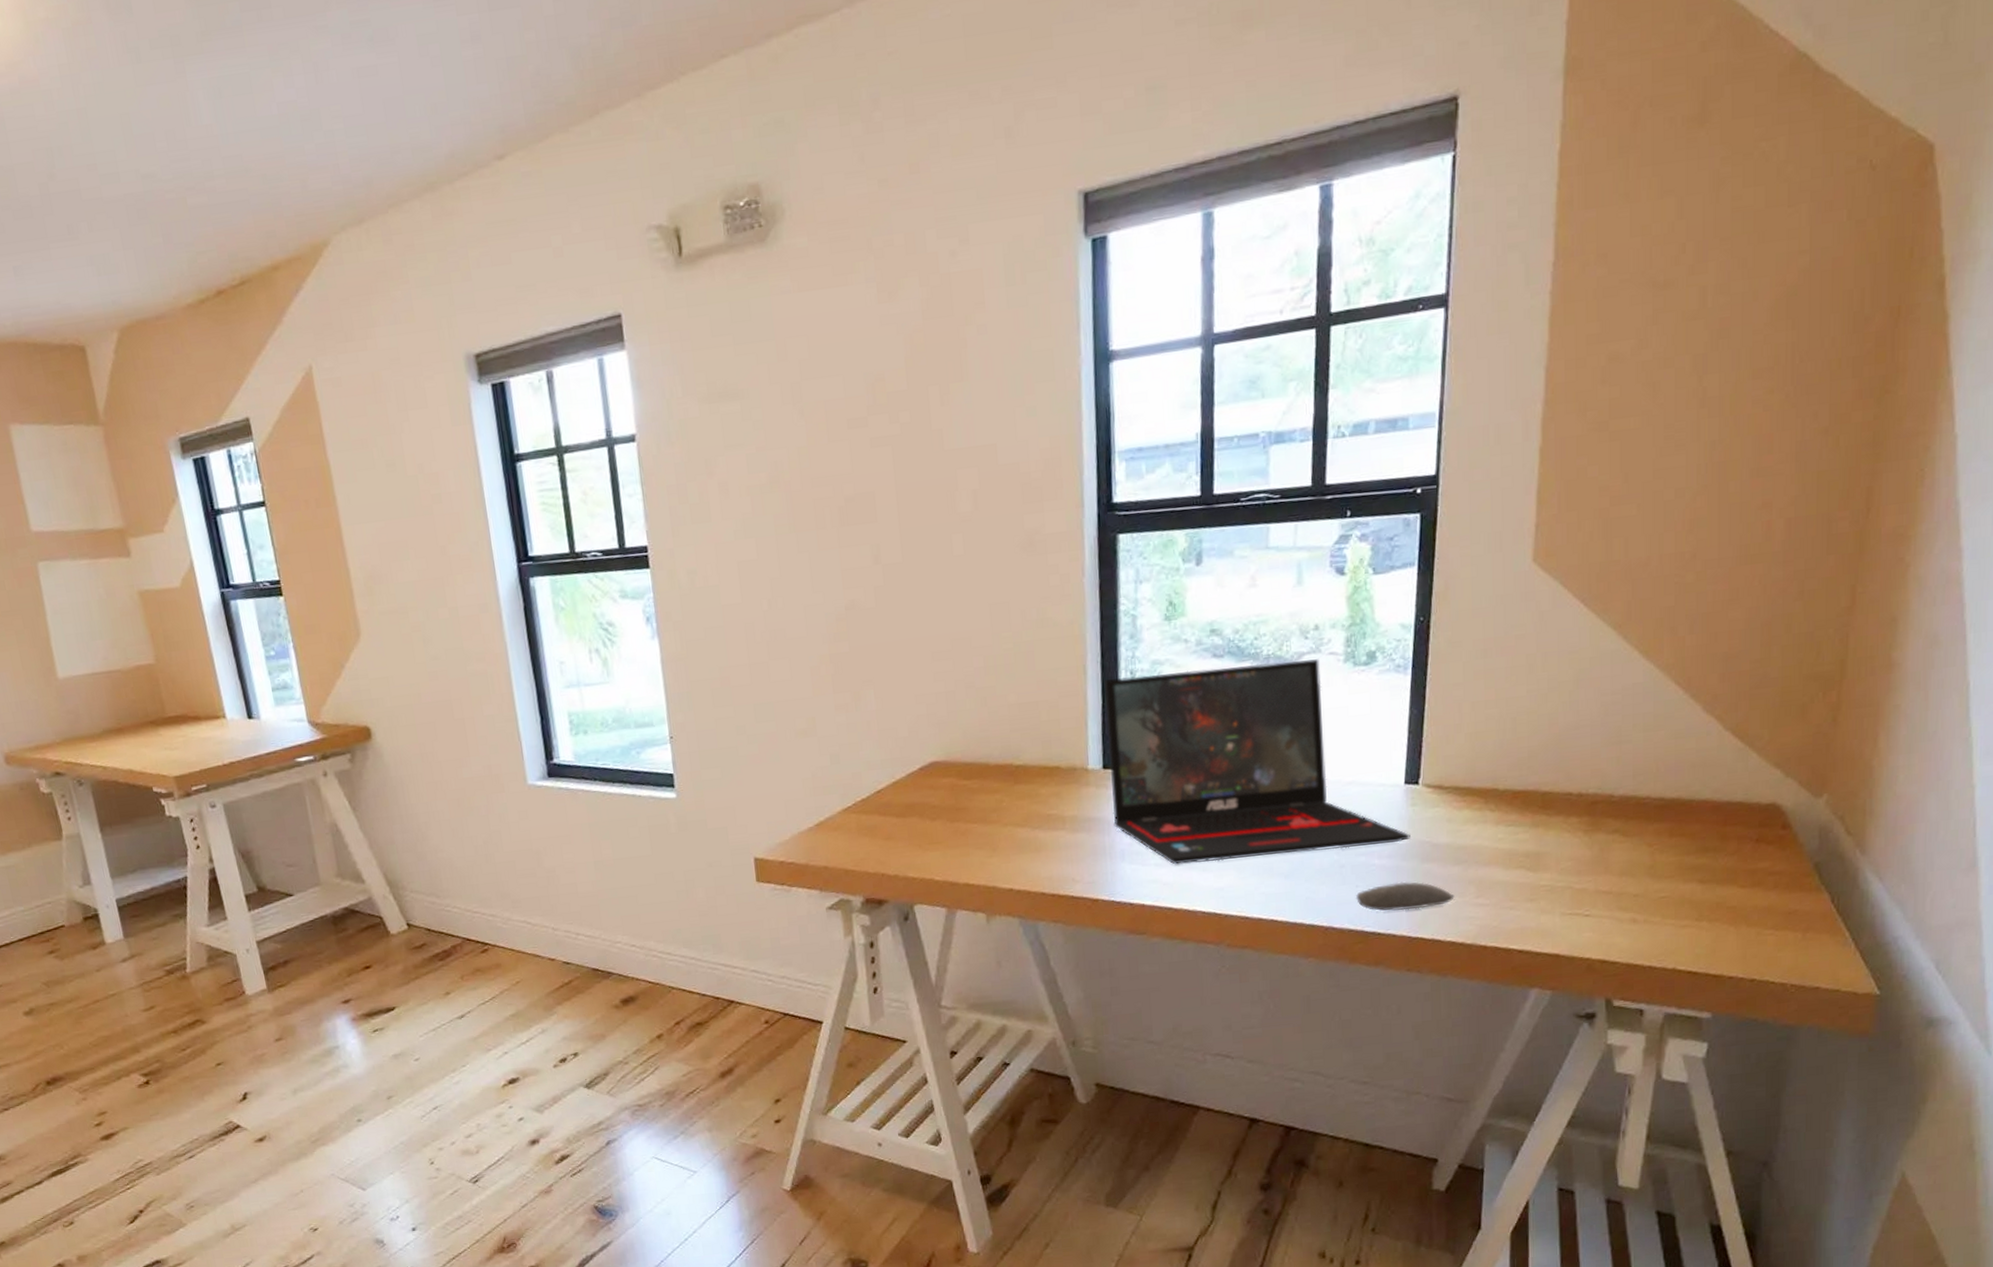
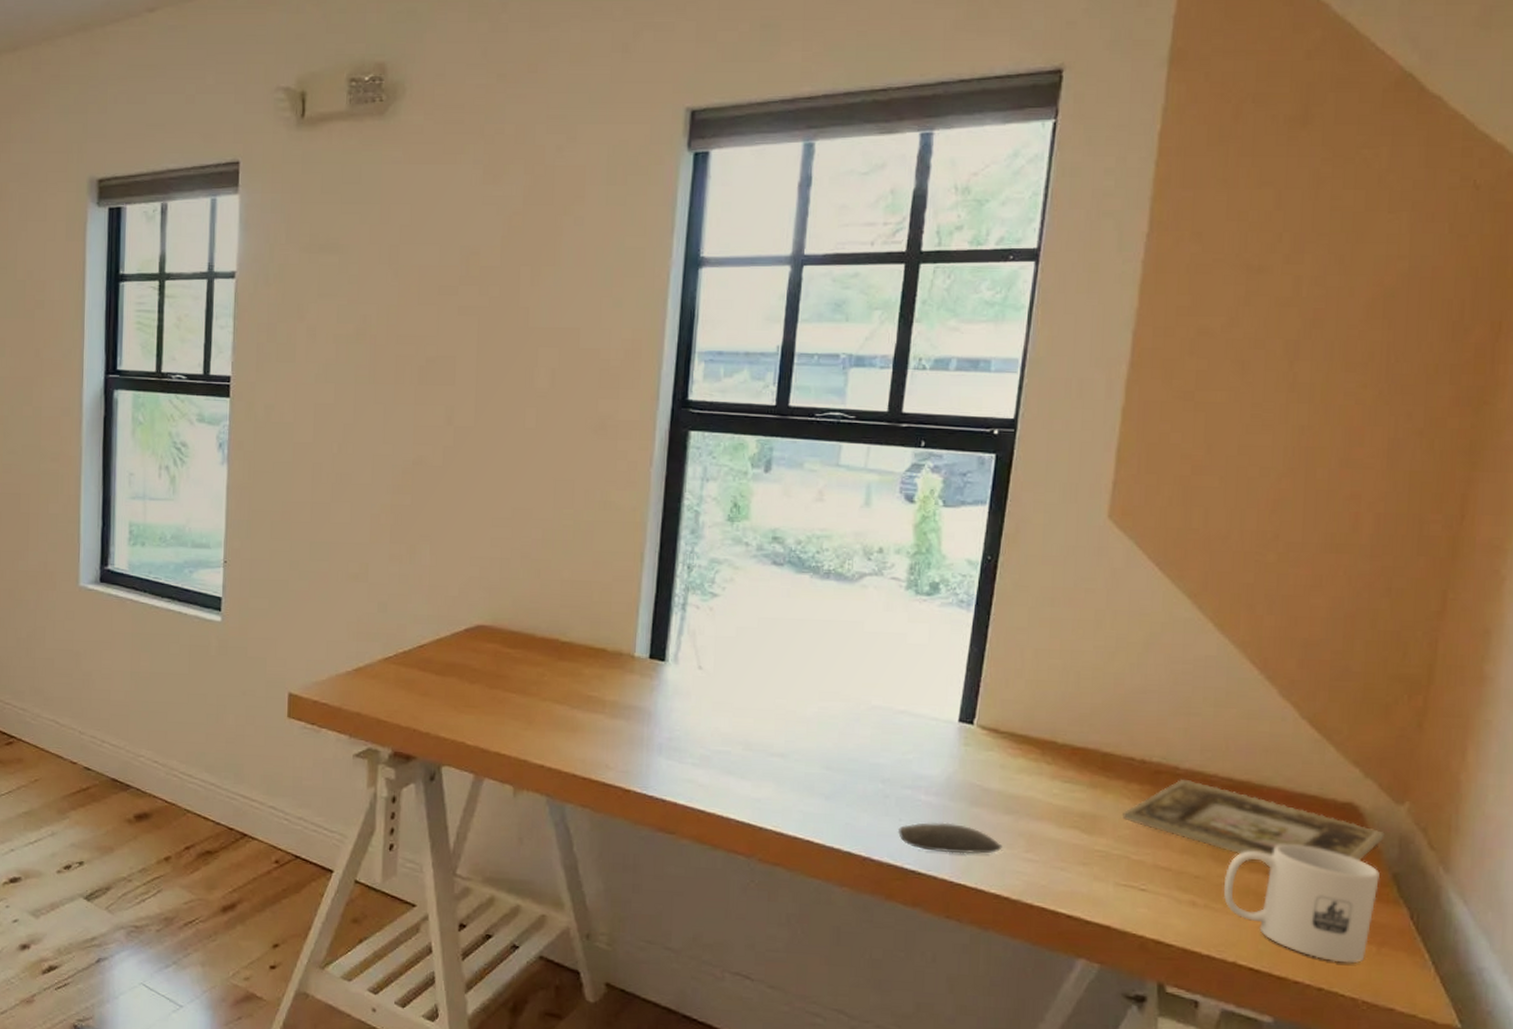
laptop: present [1105,659,1410,865] -> none [654,570,961,781]
picture frame: none [1564,805,1806,868] -> present [1123,778,1385,861]
mug: none [1660,849,1802,954] -> present [1223,844,1380,963]

